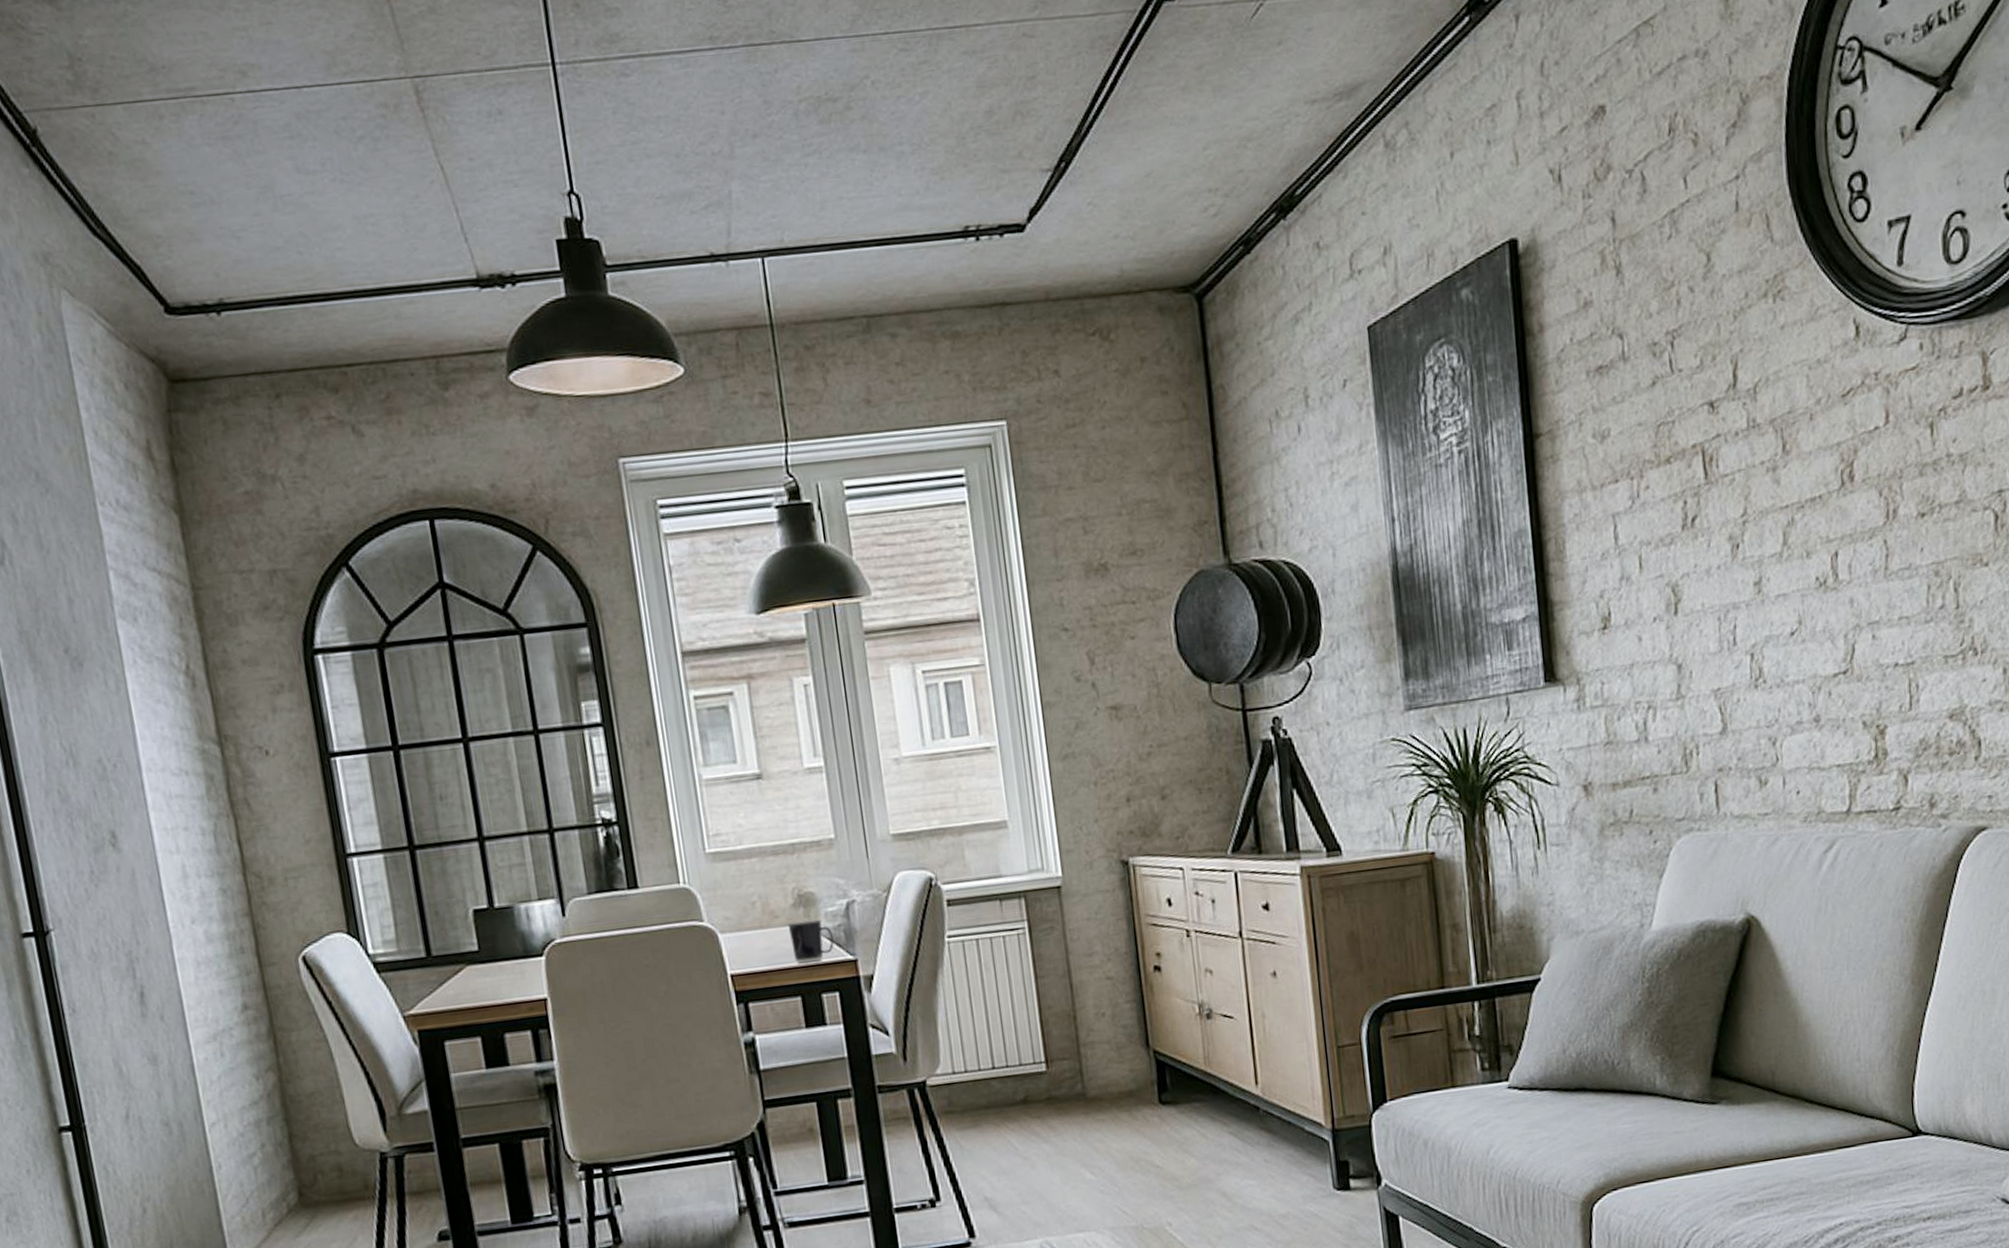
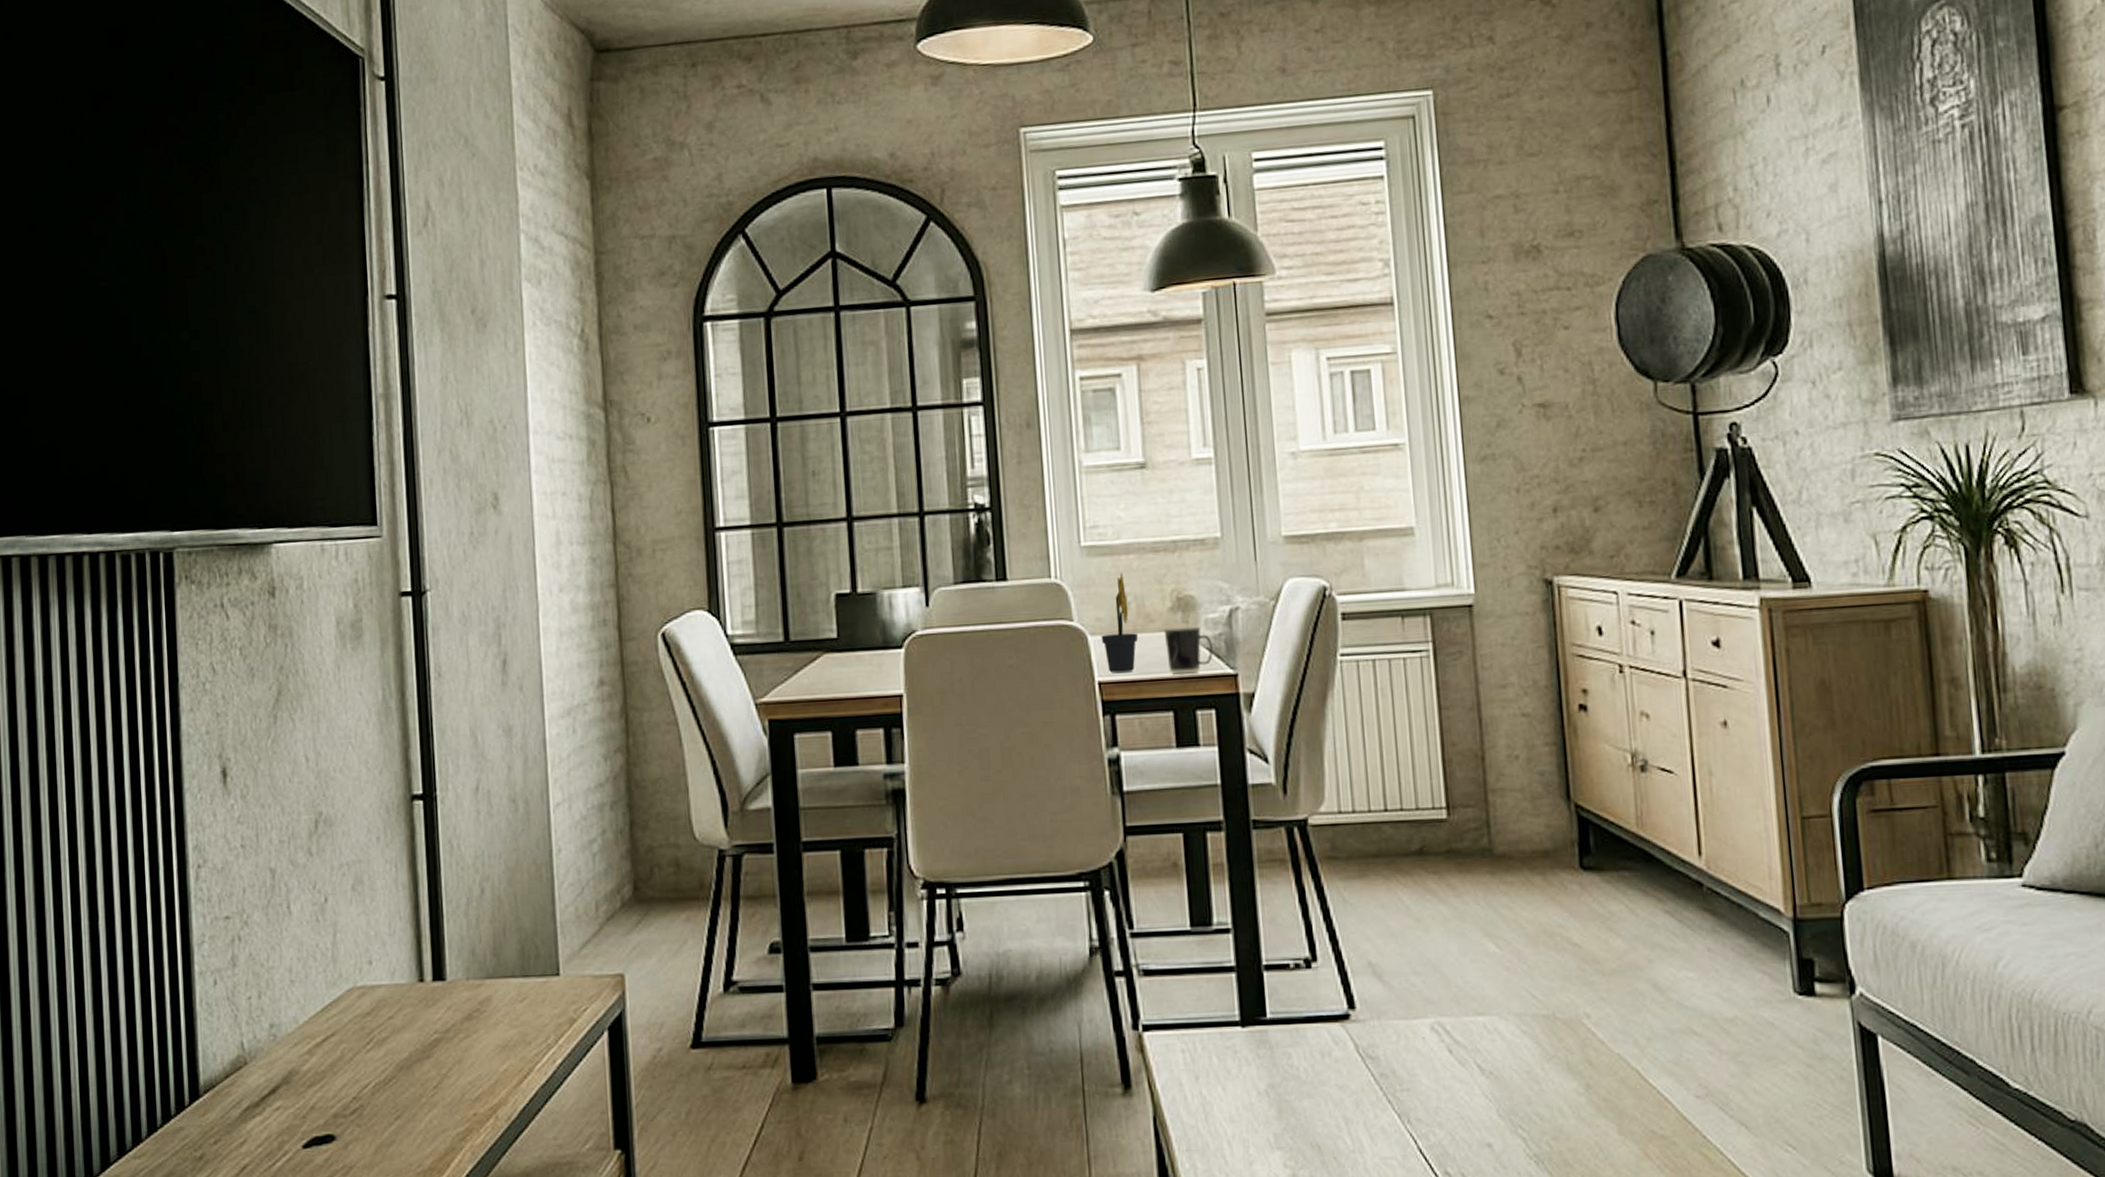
potted flower: none [730,874,765,966] -> present [1101,572,1139,674]

